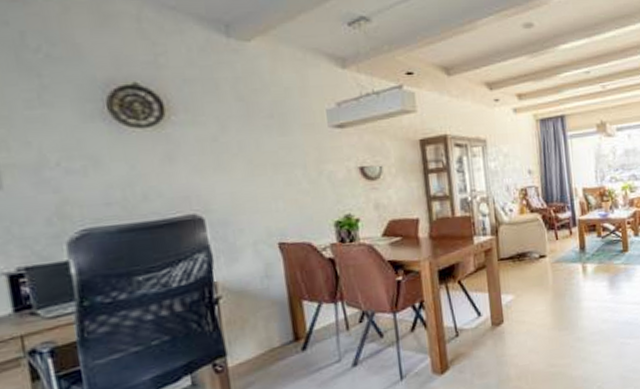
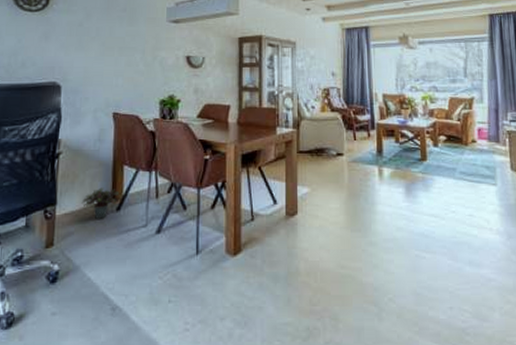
potted plant: none [257,328,304,363] -> present [81,187,120,219]

